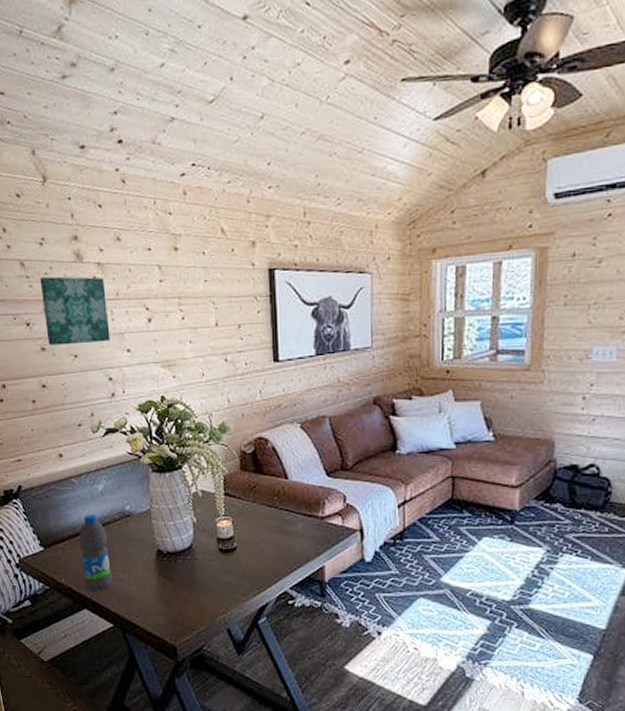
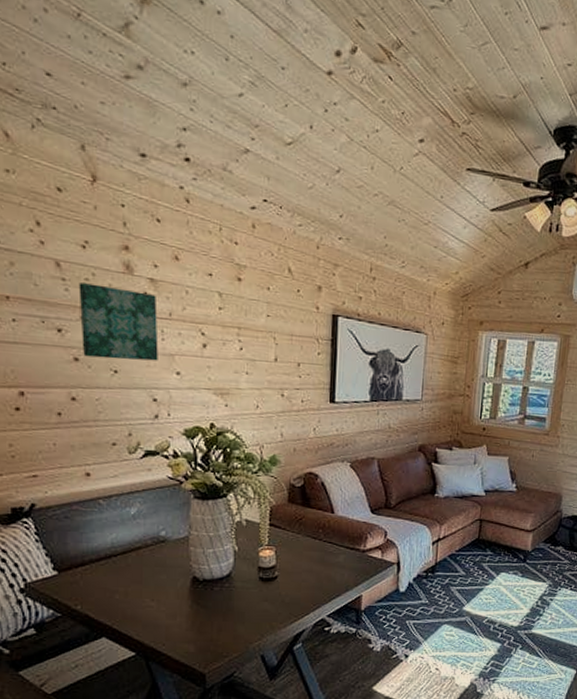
water bottle: present [79,515,113,591] -> none [102,539,139,618]

